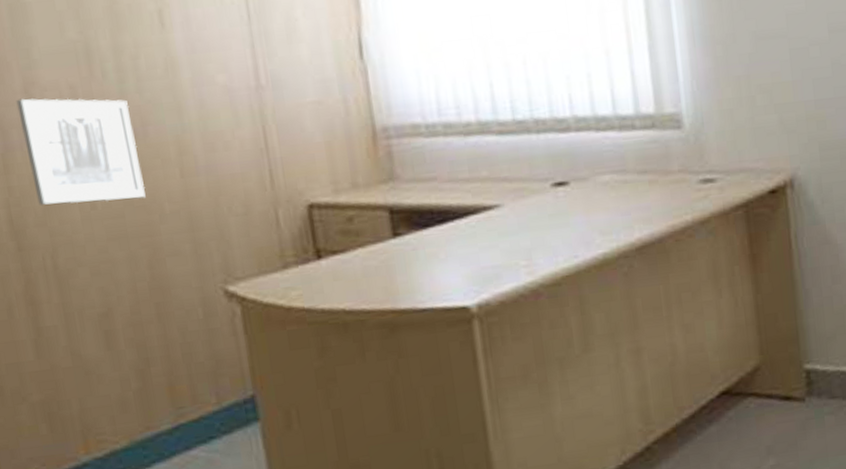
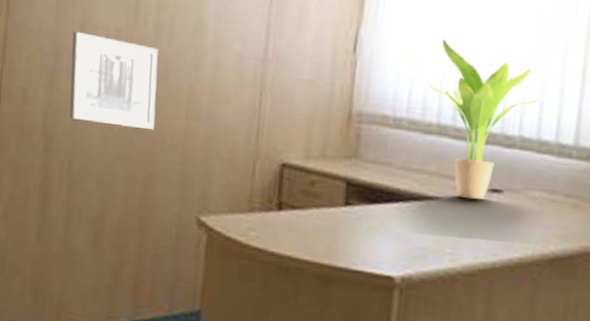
potted plant: none [451,23,588,201] -> present [425,39,543,200]

